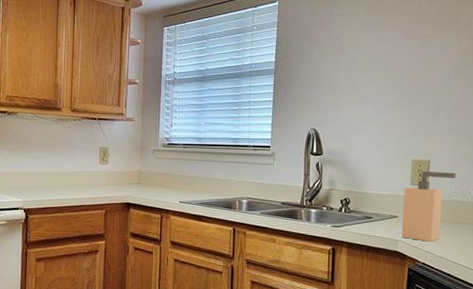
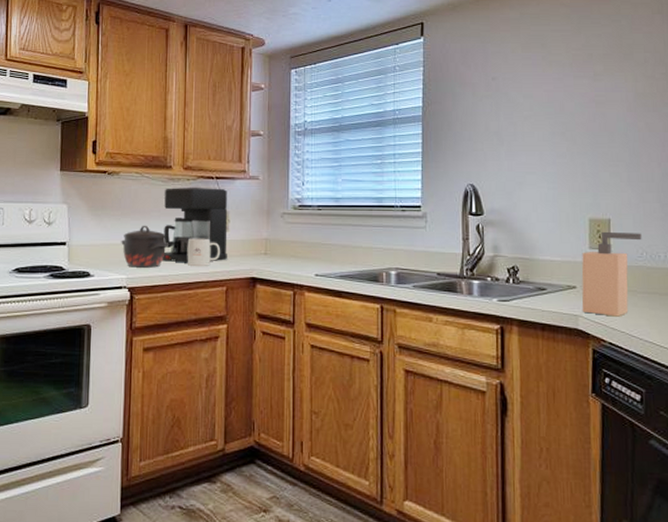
cooking pot: none [18,157,59,193] -> present [121,225,170,268]
coffee maker: none [53,126,107,190] -> present [163,188,227,263]
mug: none [73,169,101,193] -> present [187,238,221,266]

